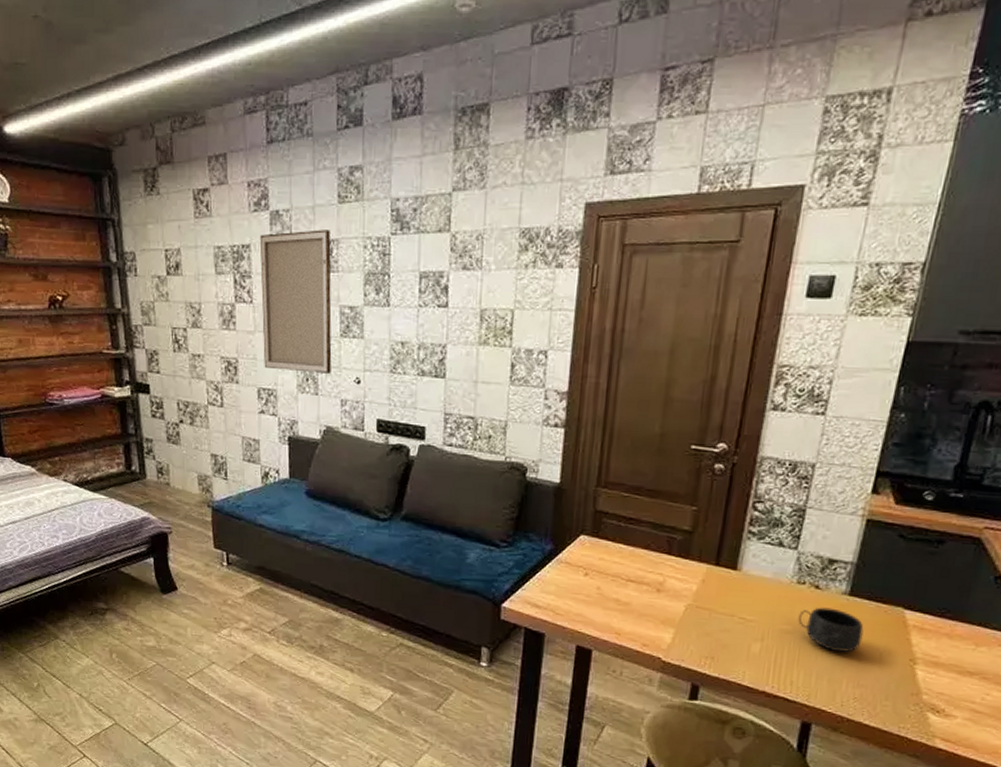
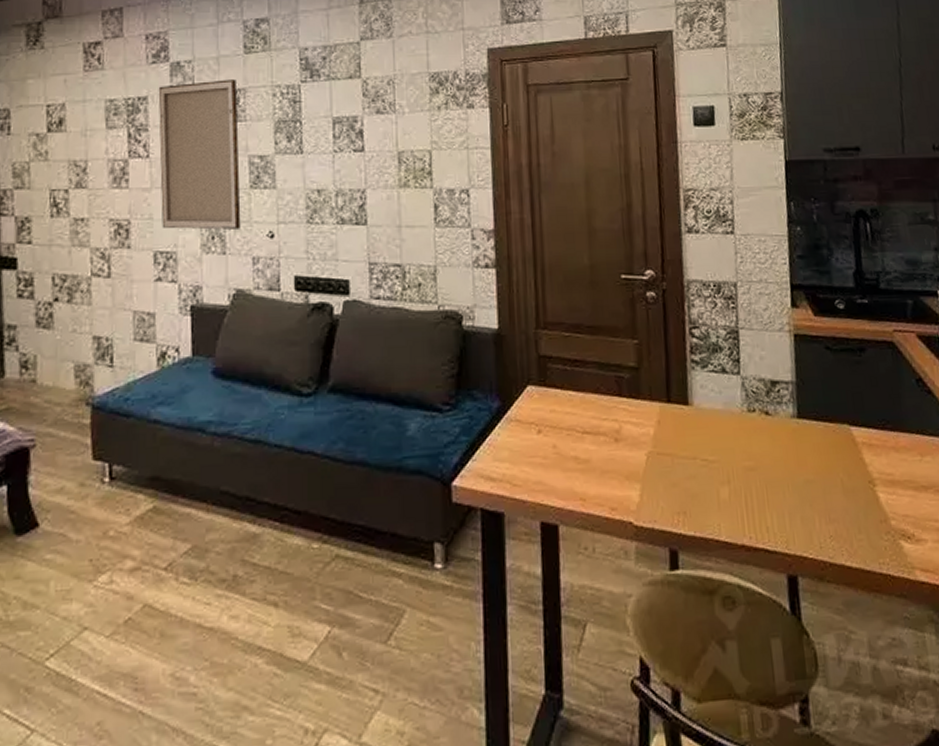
mug: present [798,607,864,652] -> none [757,434,822,484]

